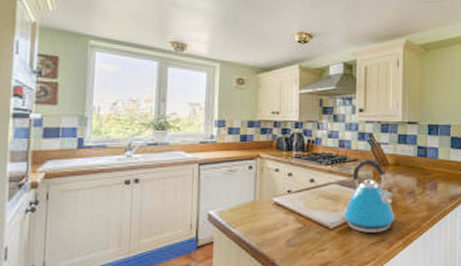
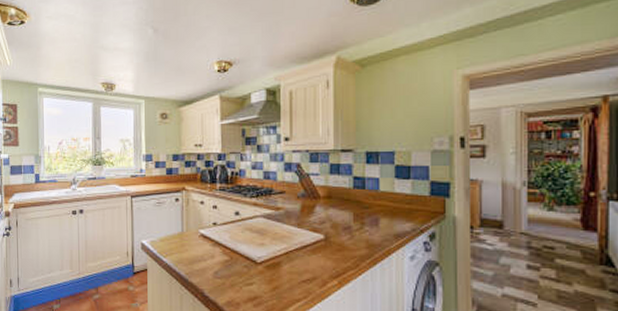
kettle: present [343,159,395,233] -> none [271,191,328,270]

